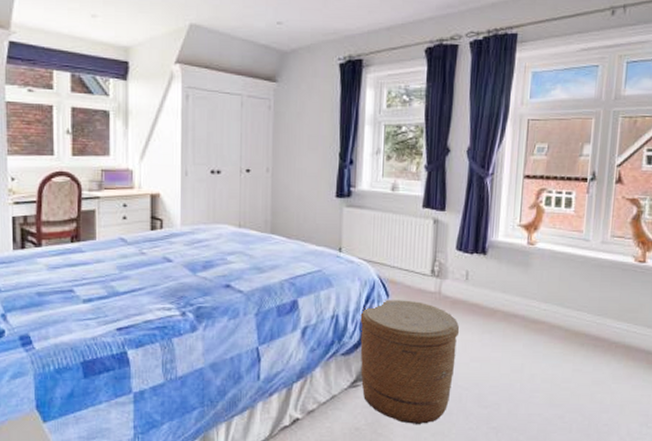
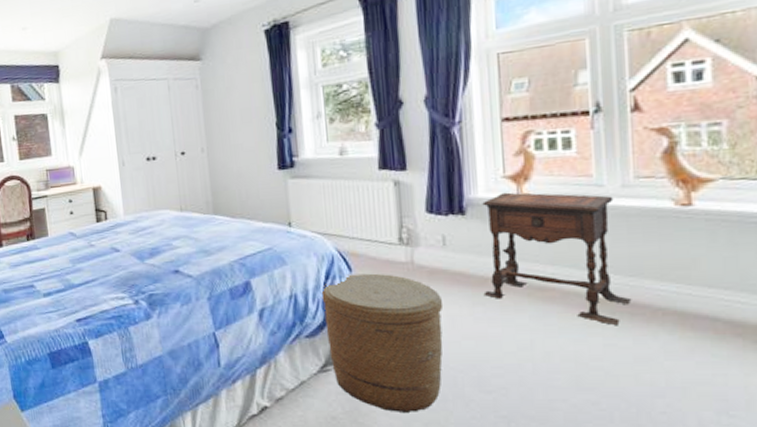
side table: none [492,238,597,354] -> present [482,192,632,325]

